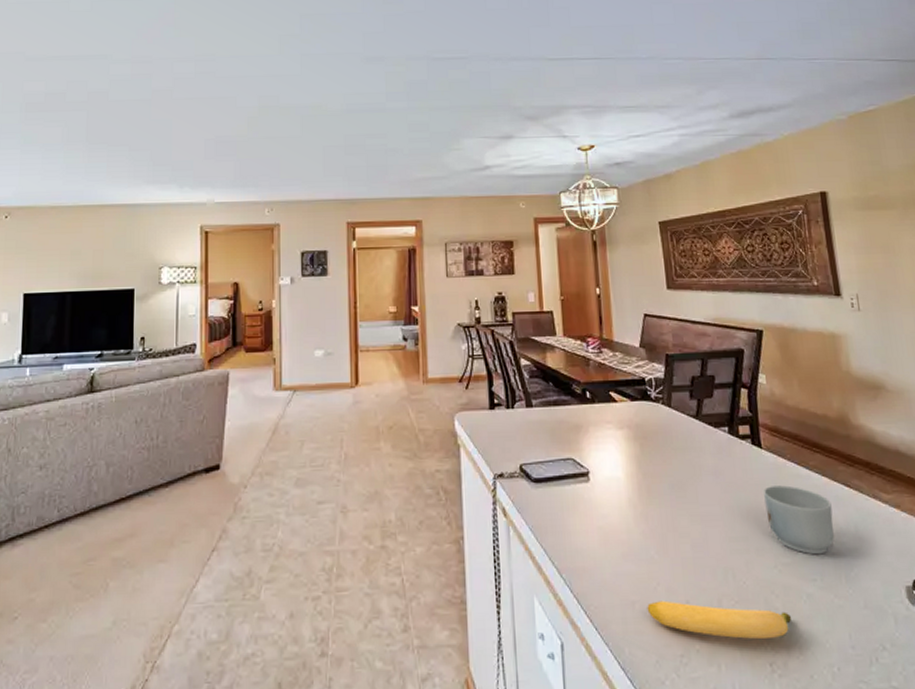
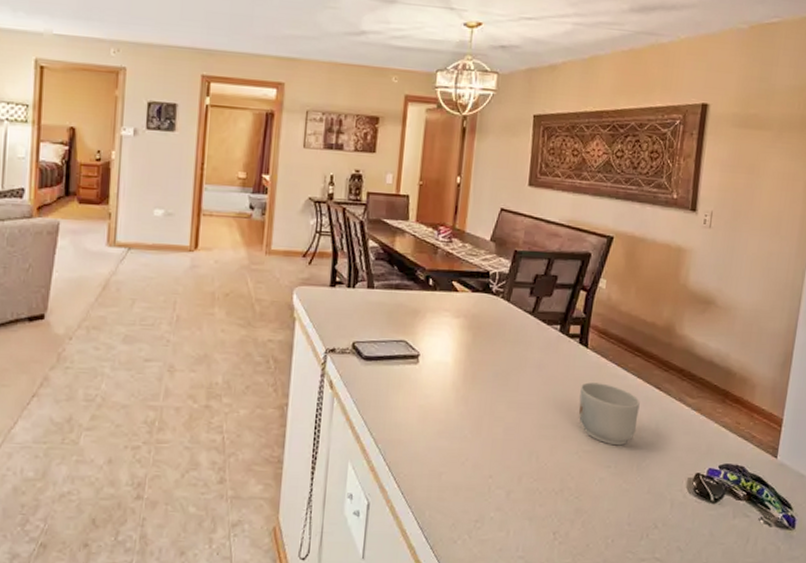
banana: present [647,600,791,640] -> none [452,474,581,513]

